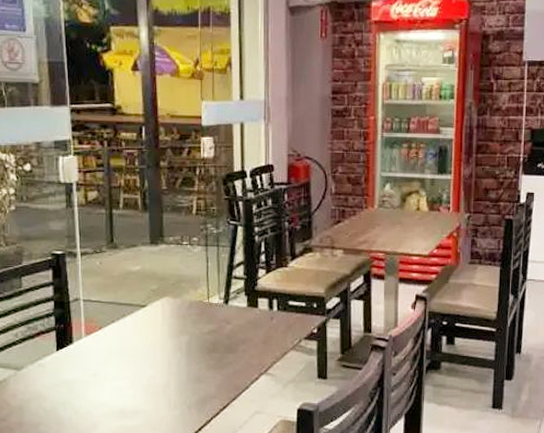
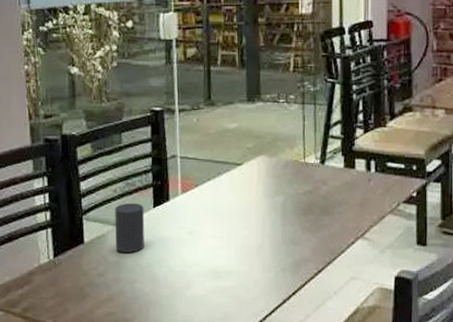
cup: none [17,346,48,396] -> present [115,202,145,253]

